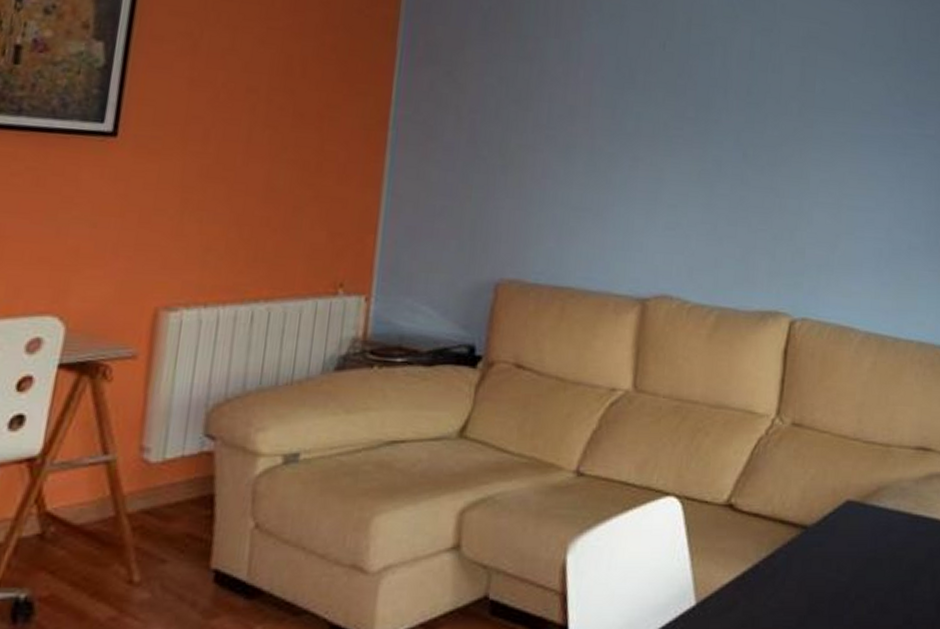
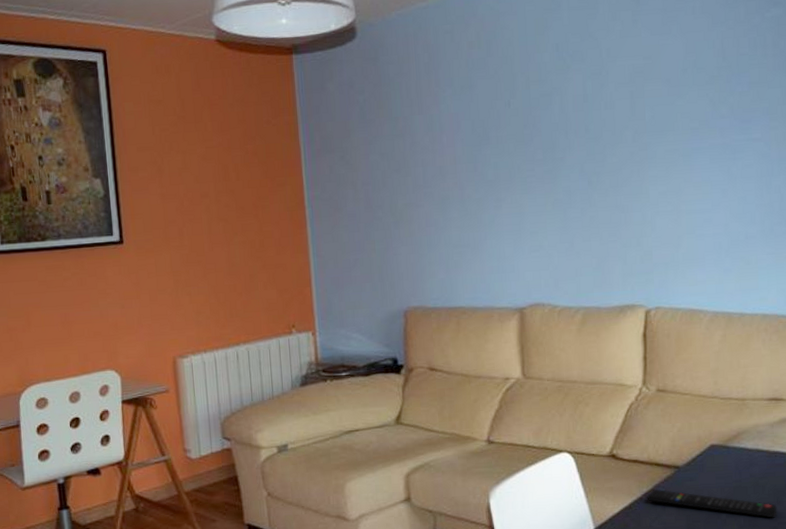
remote control: none [764,554,914,603] -> present [647,489,777,518]

